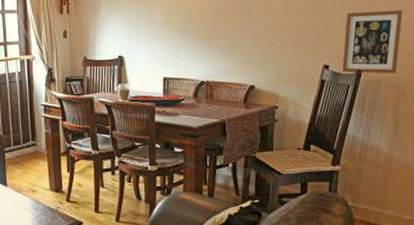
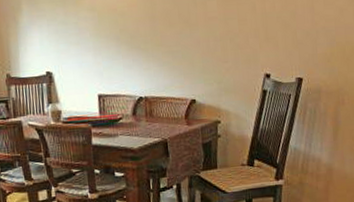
picture frame: present [342,9,403,74] -> none [283,11,342,81]

